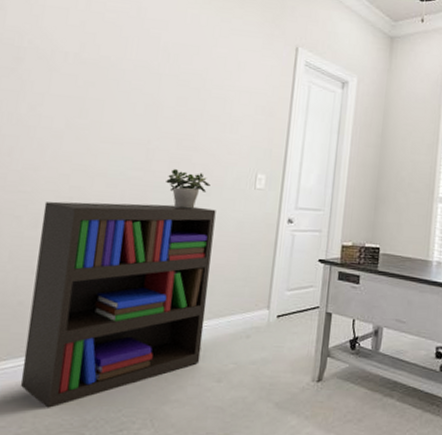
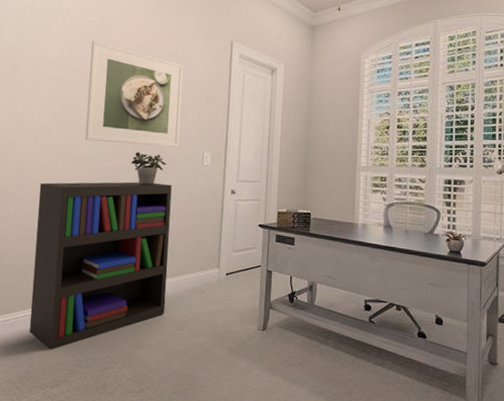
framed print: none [107,31,237,166] -> present [85,40,183,147]

